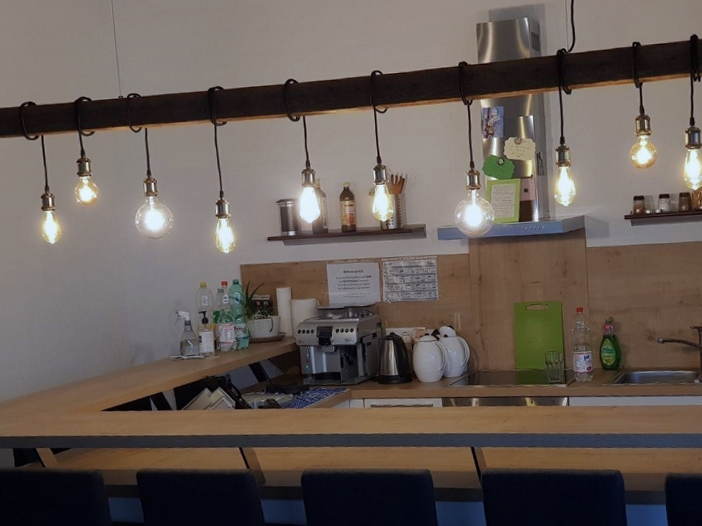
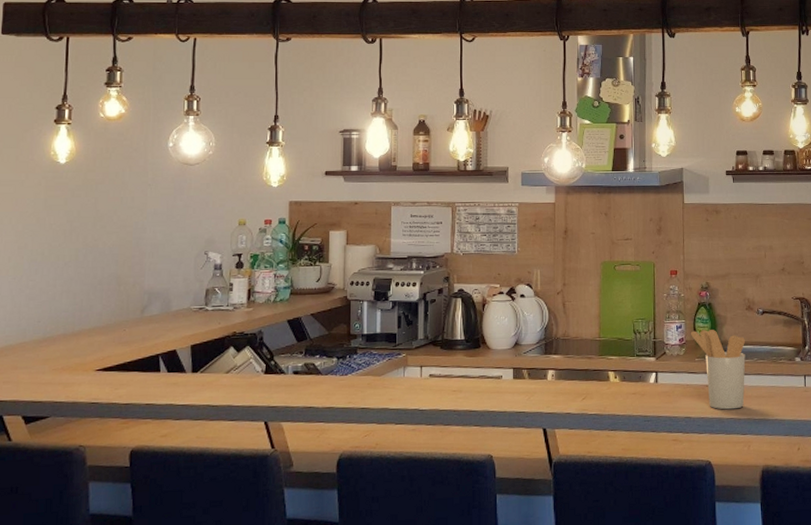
utensil holder: none [598,358,649,427] -> present [691,330,746,410]

